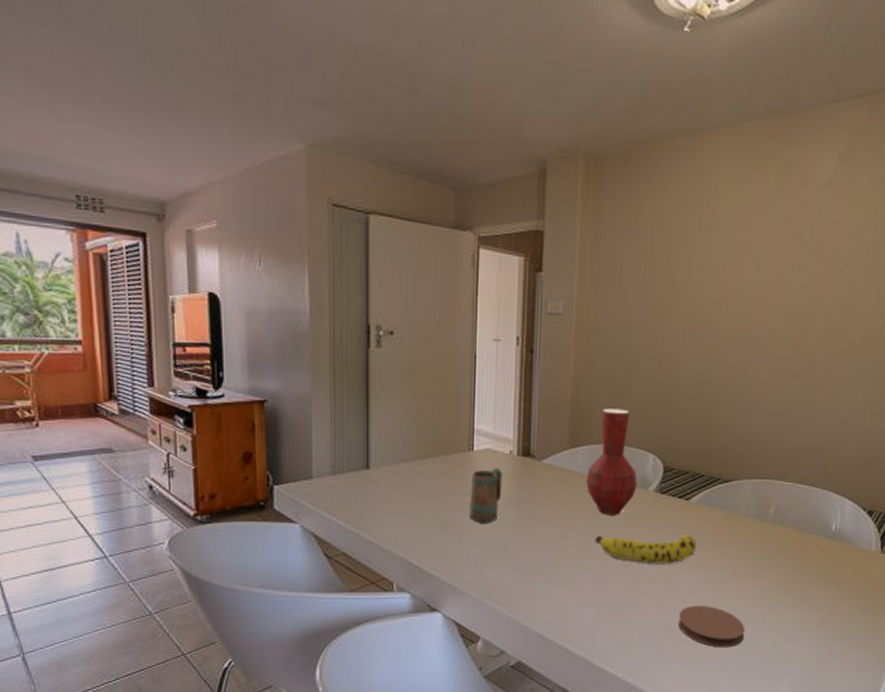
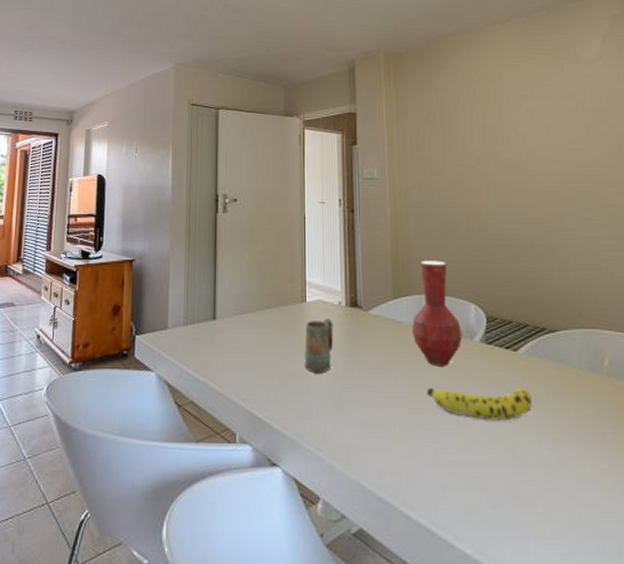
coaster: present [678,605,745,648] -> none [526,469,604,524]

